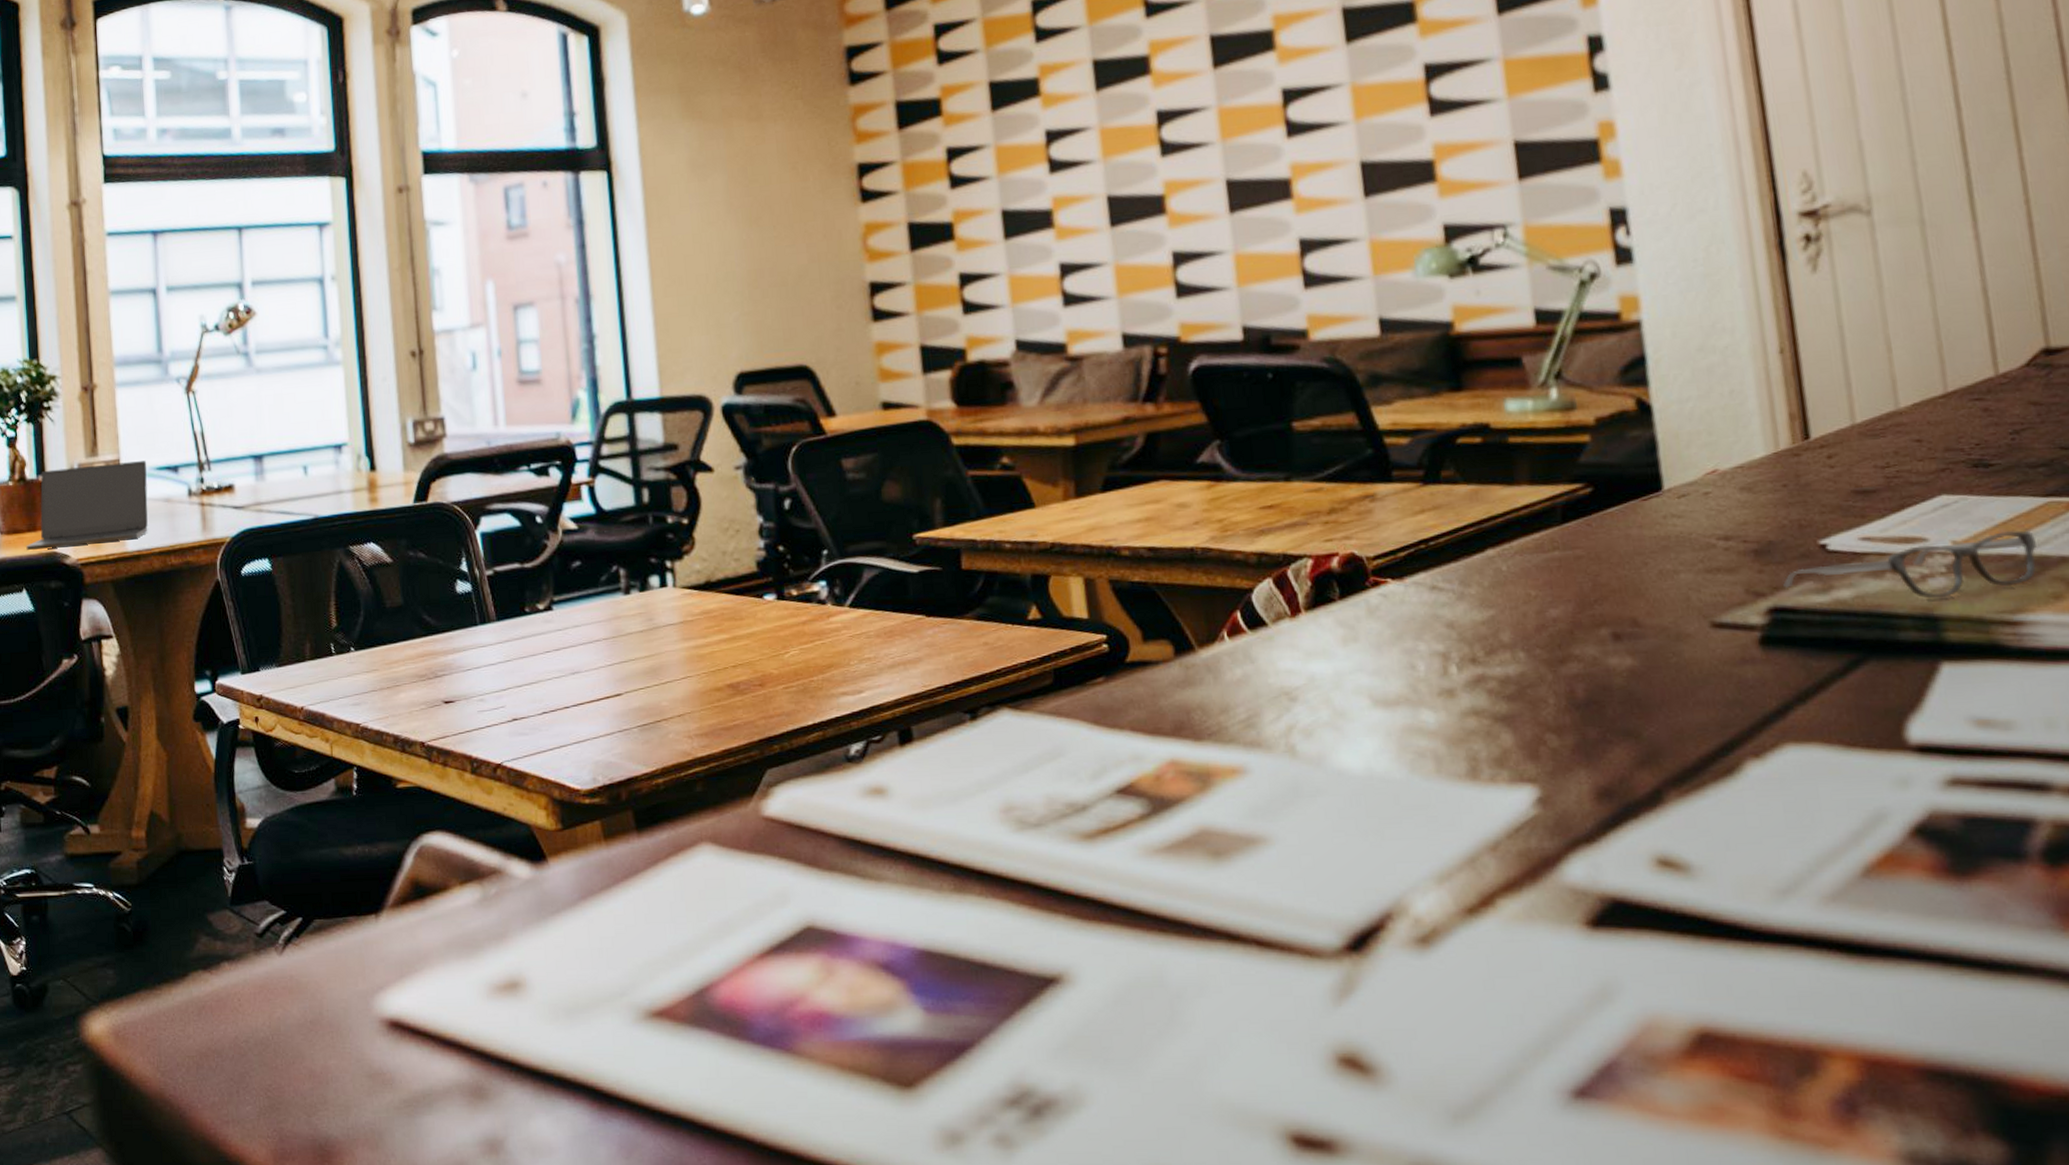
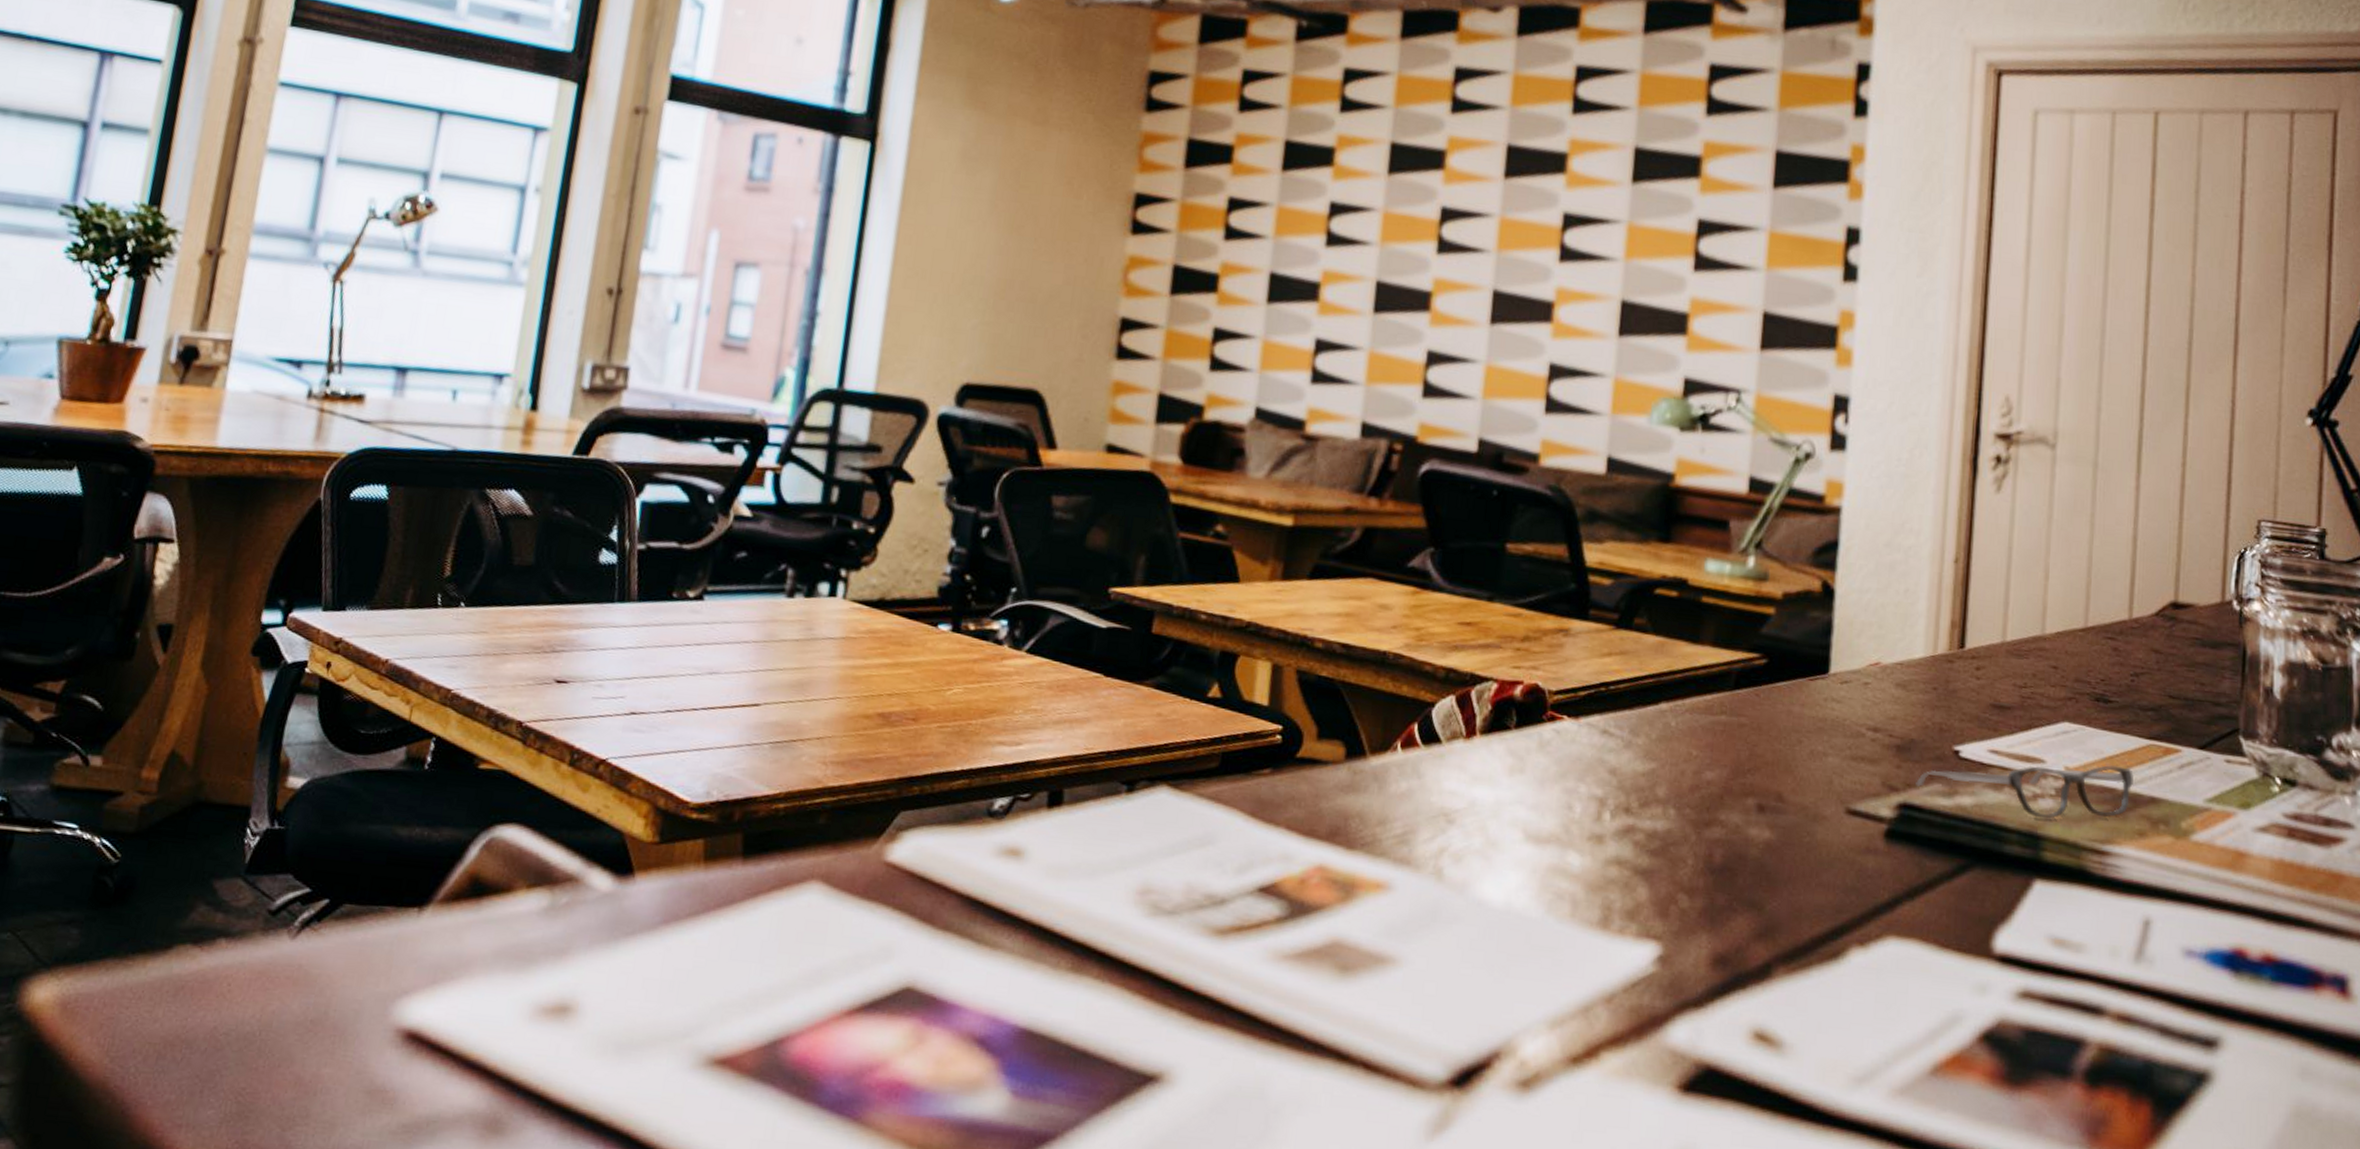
laptop: present [26,461,148,551] -> none [89,335,266,435]

